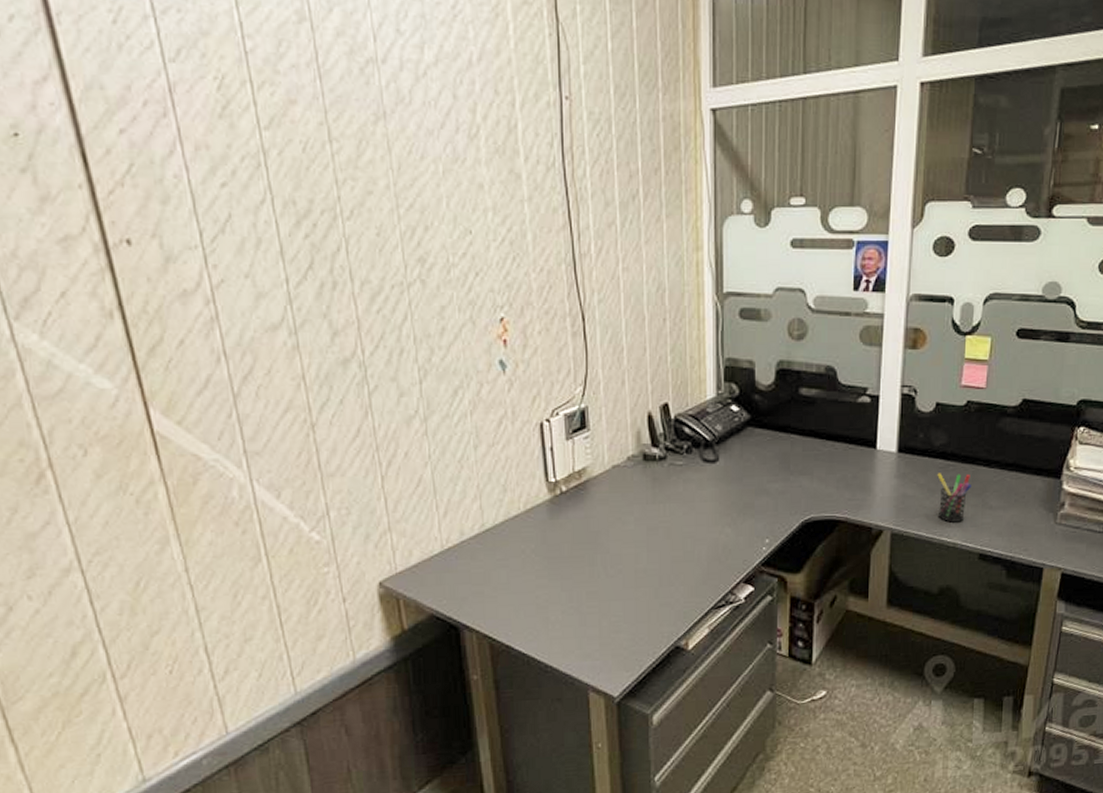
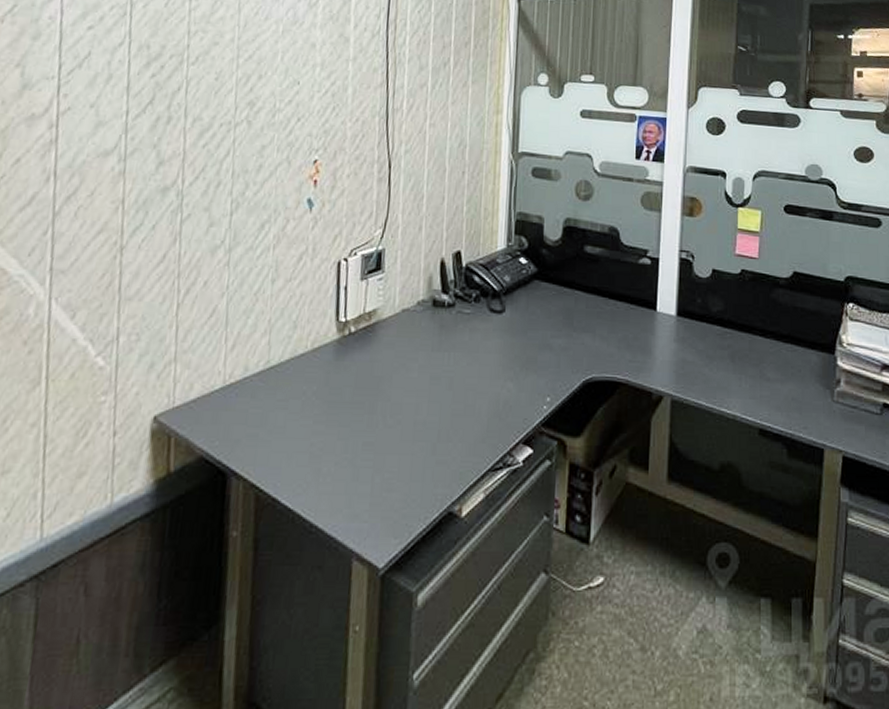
pen holder: present [937,473,971,523] -> none [715,340,749,393]

